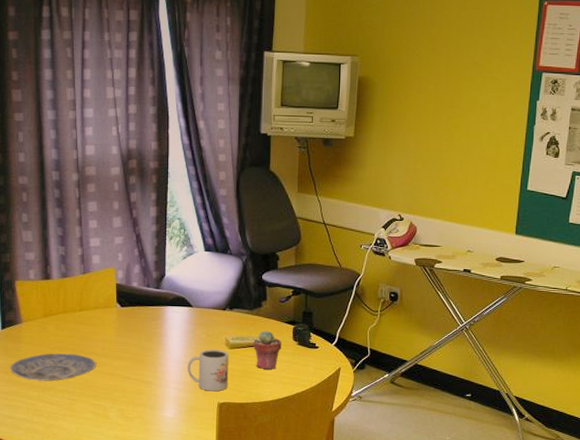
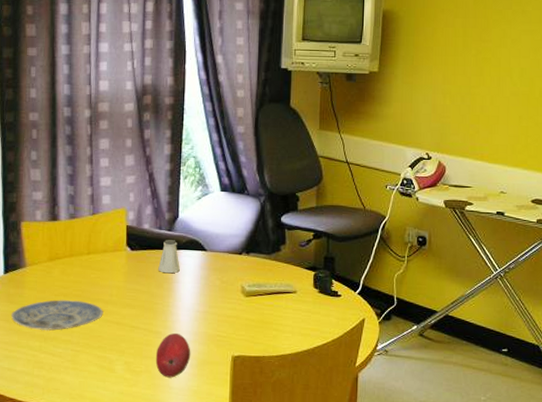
saltshaker: none [147,297,168,328] -> present [158,240,180,274]
fruit: none [147,382,180,423] -> present [155,332,191,378]
mug: present [188,349,229,392] -> none [200,296,245,344]
potted succulent: present [253,330,282,369] -> none [271,277,301,320]

